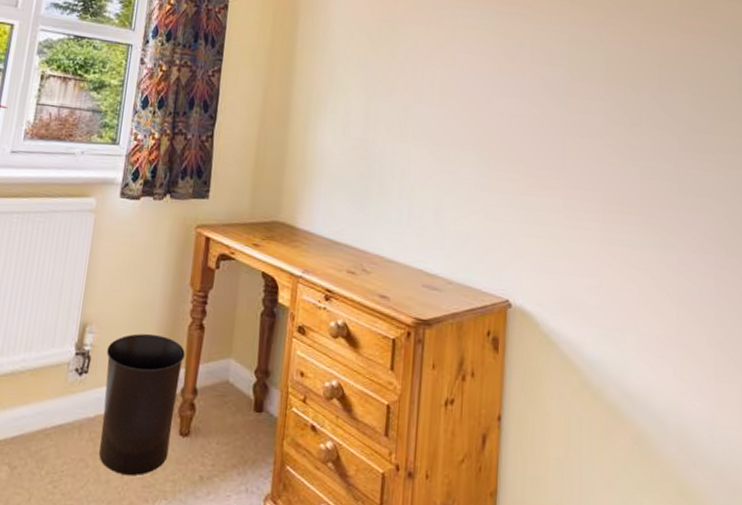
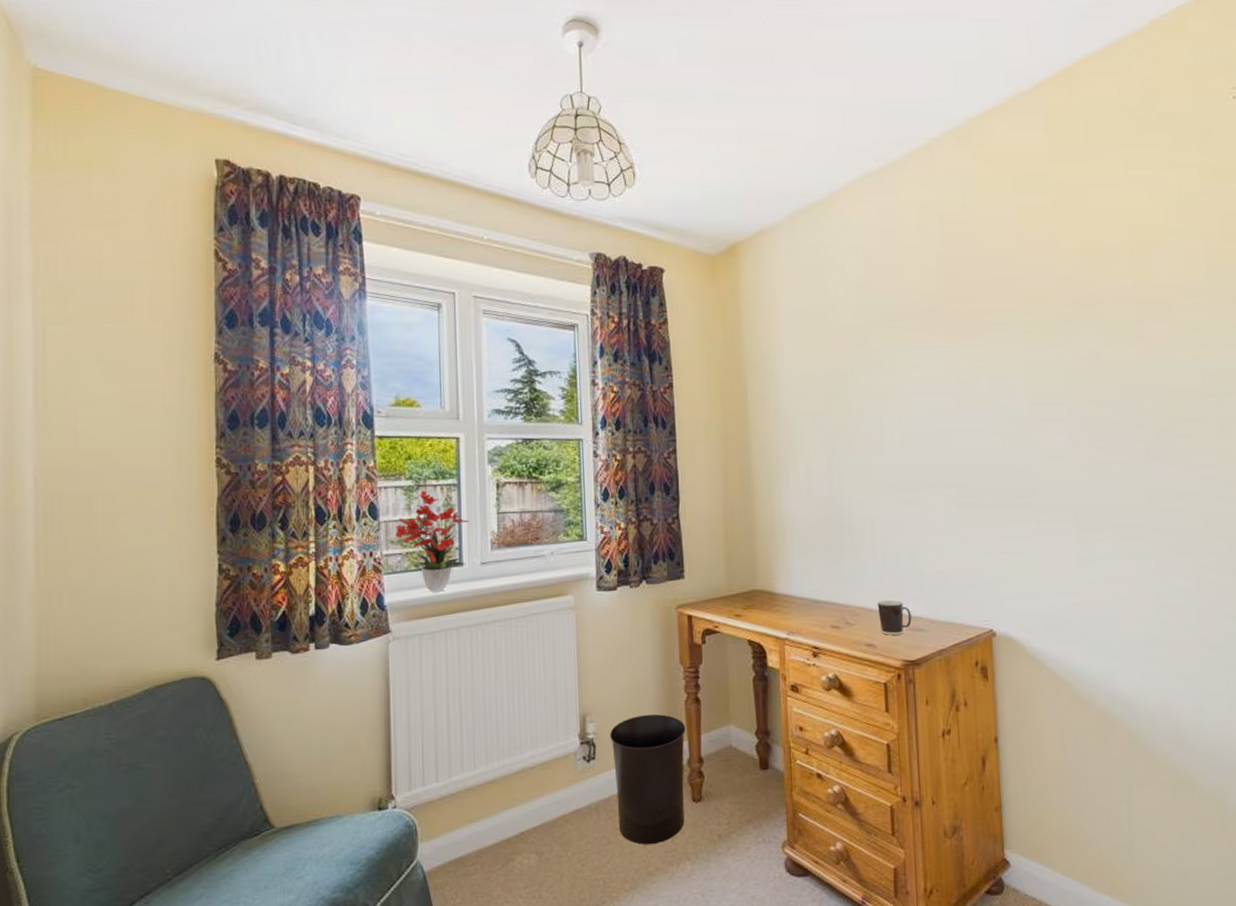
mug: none [396,253,429,291] -> present [877,600,912,635]

